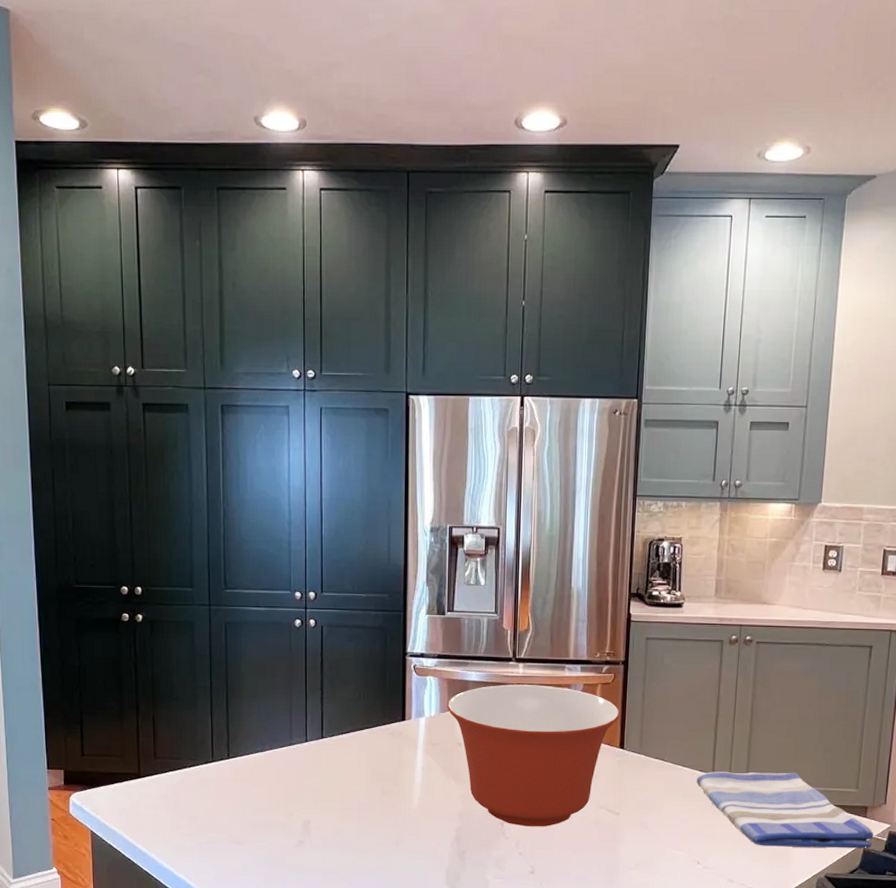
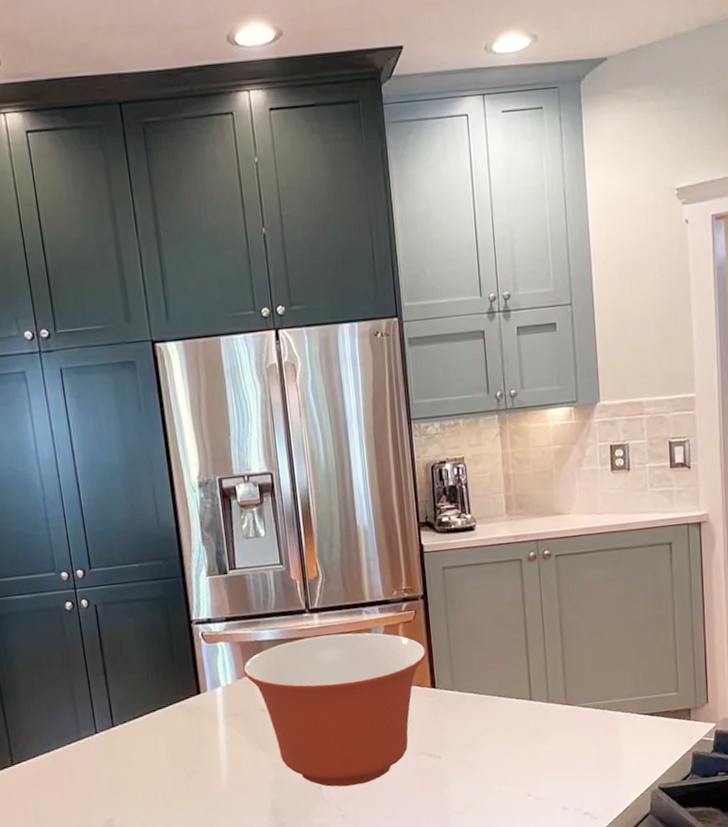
dish towel: present [696,771,874,849] -> none [515,684,701,767]

